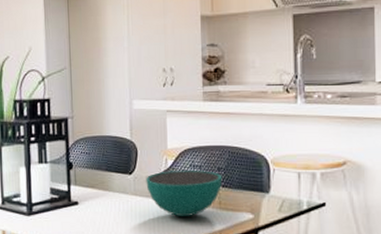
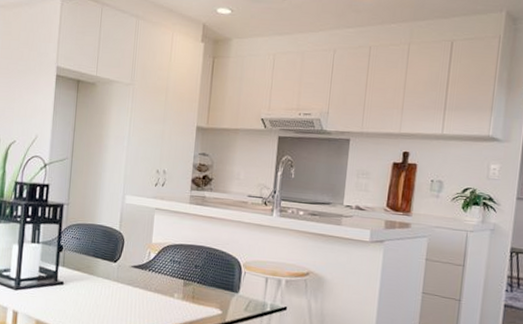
bowl: present [146,171,223,217] -> none [128,263,199,307]

